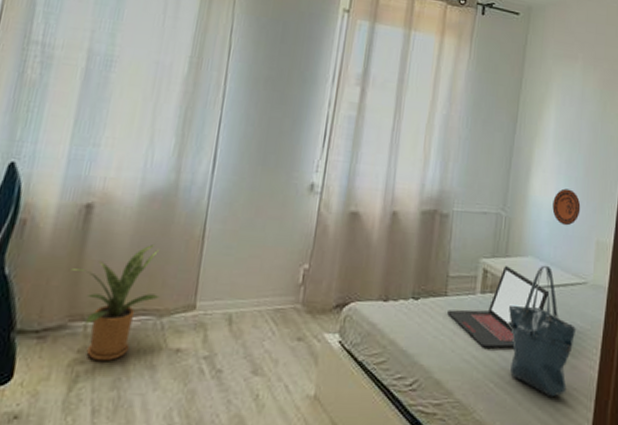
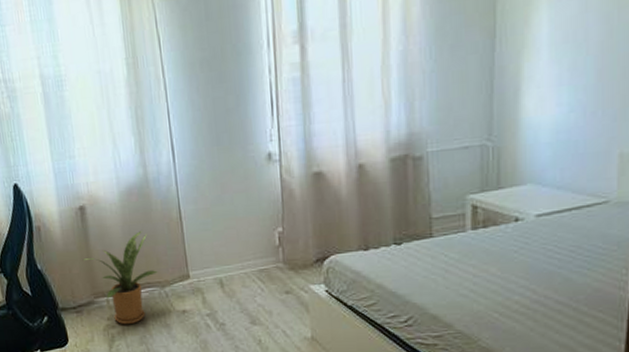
laptop: present [447,266,548,350] -> none [436,198,557,283]
tote bag: present [508,265,577,398] -> none [507,190,598,321]
decorative plate: present [552,188,581,226] -> none [554,100,594,144]

